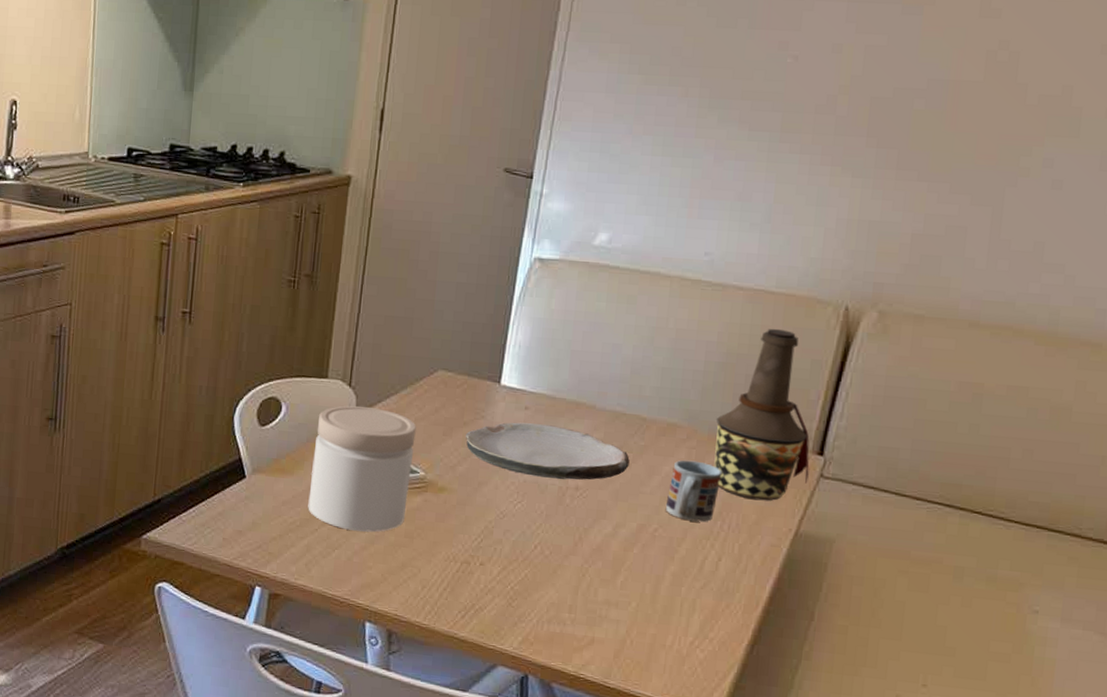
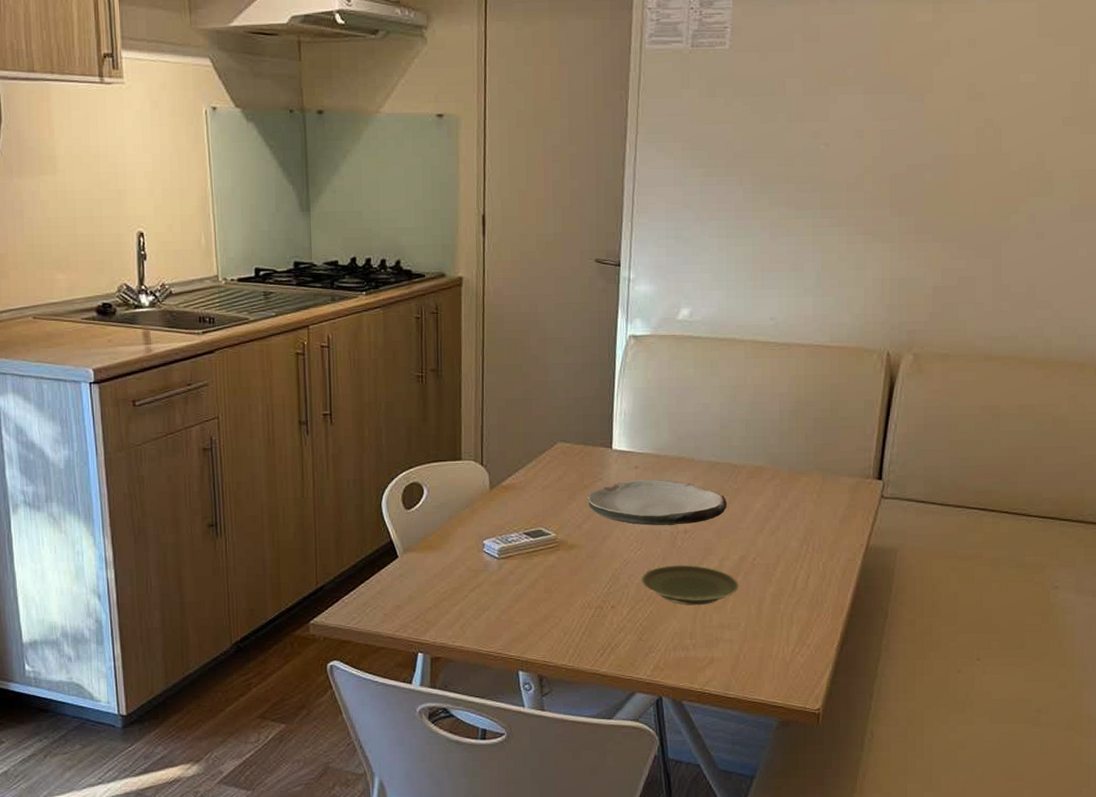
jar: present [308,405,416,532] -> none [456,481,544,592]
plate: none [519,525,634,576] -> present [642,565,739,606]
cup: present [665,460,722,523] -> none [760,496,803,548]
bottle: present [714,328,810,501] -> none [793,376,872,524]

